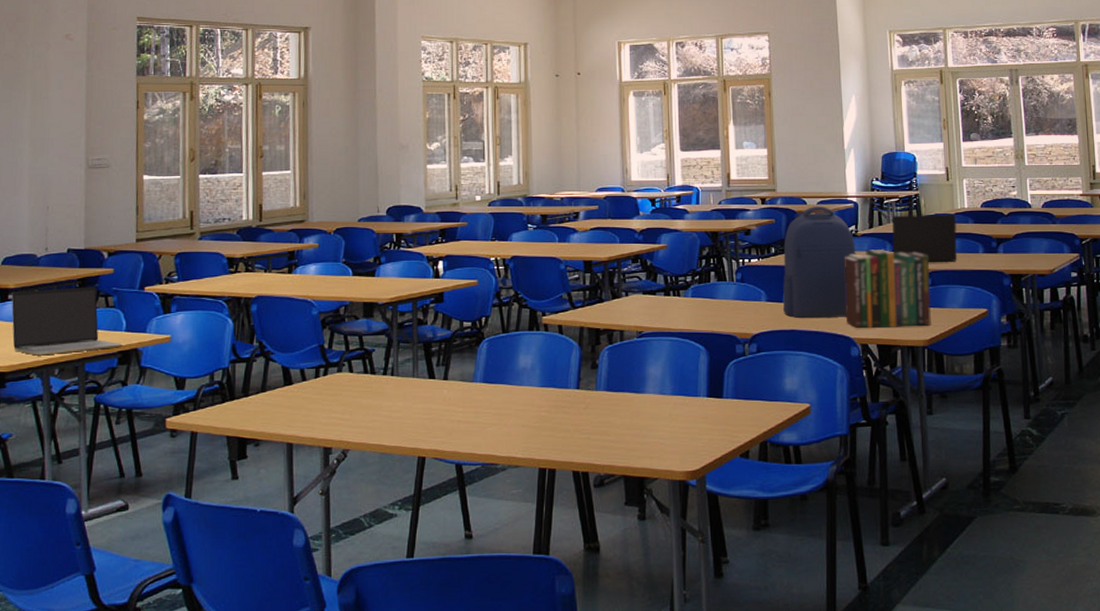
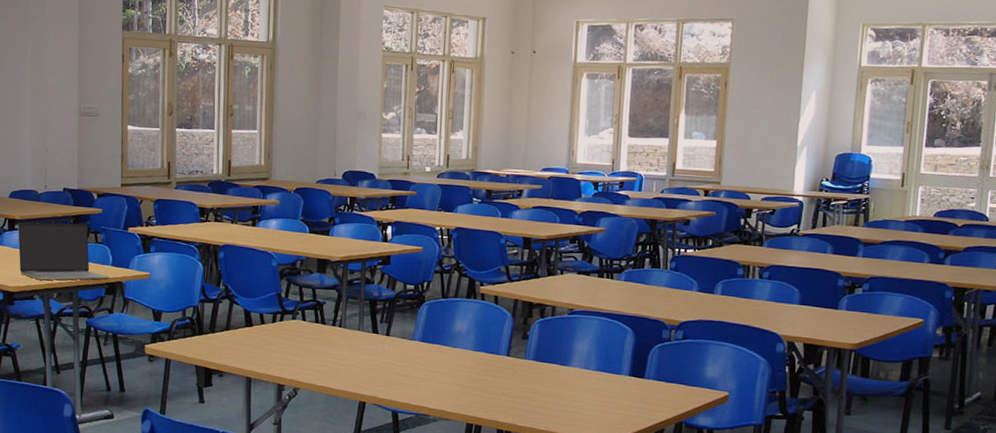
backpack: present [782,206,856,319] -> none [713,202,795,314]
books: present [843,248,932,329] -> none [775,250,870,331]
laptop: present [892,215,958,262] -> none [834,217,905,270]

